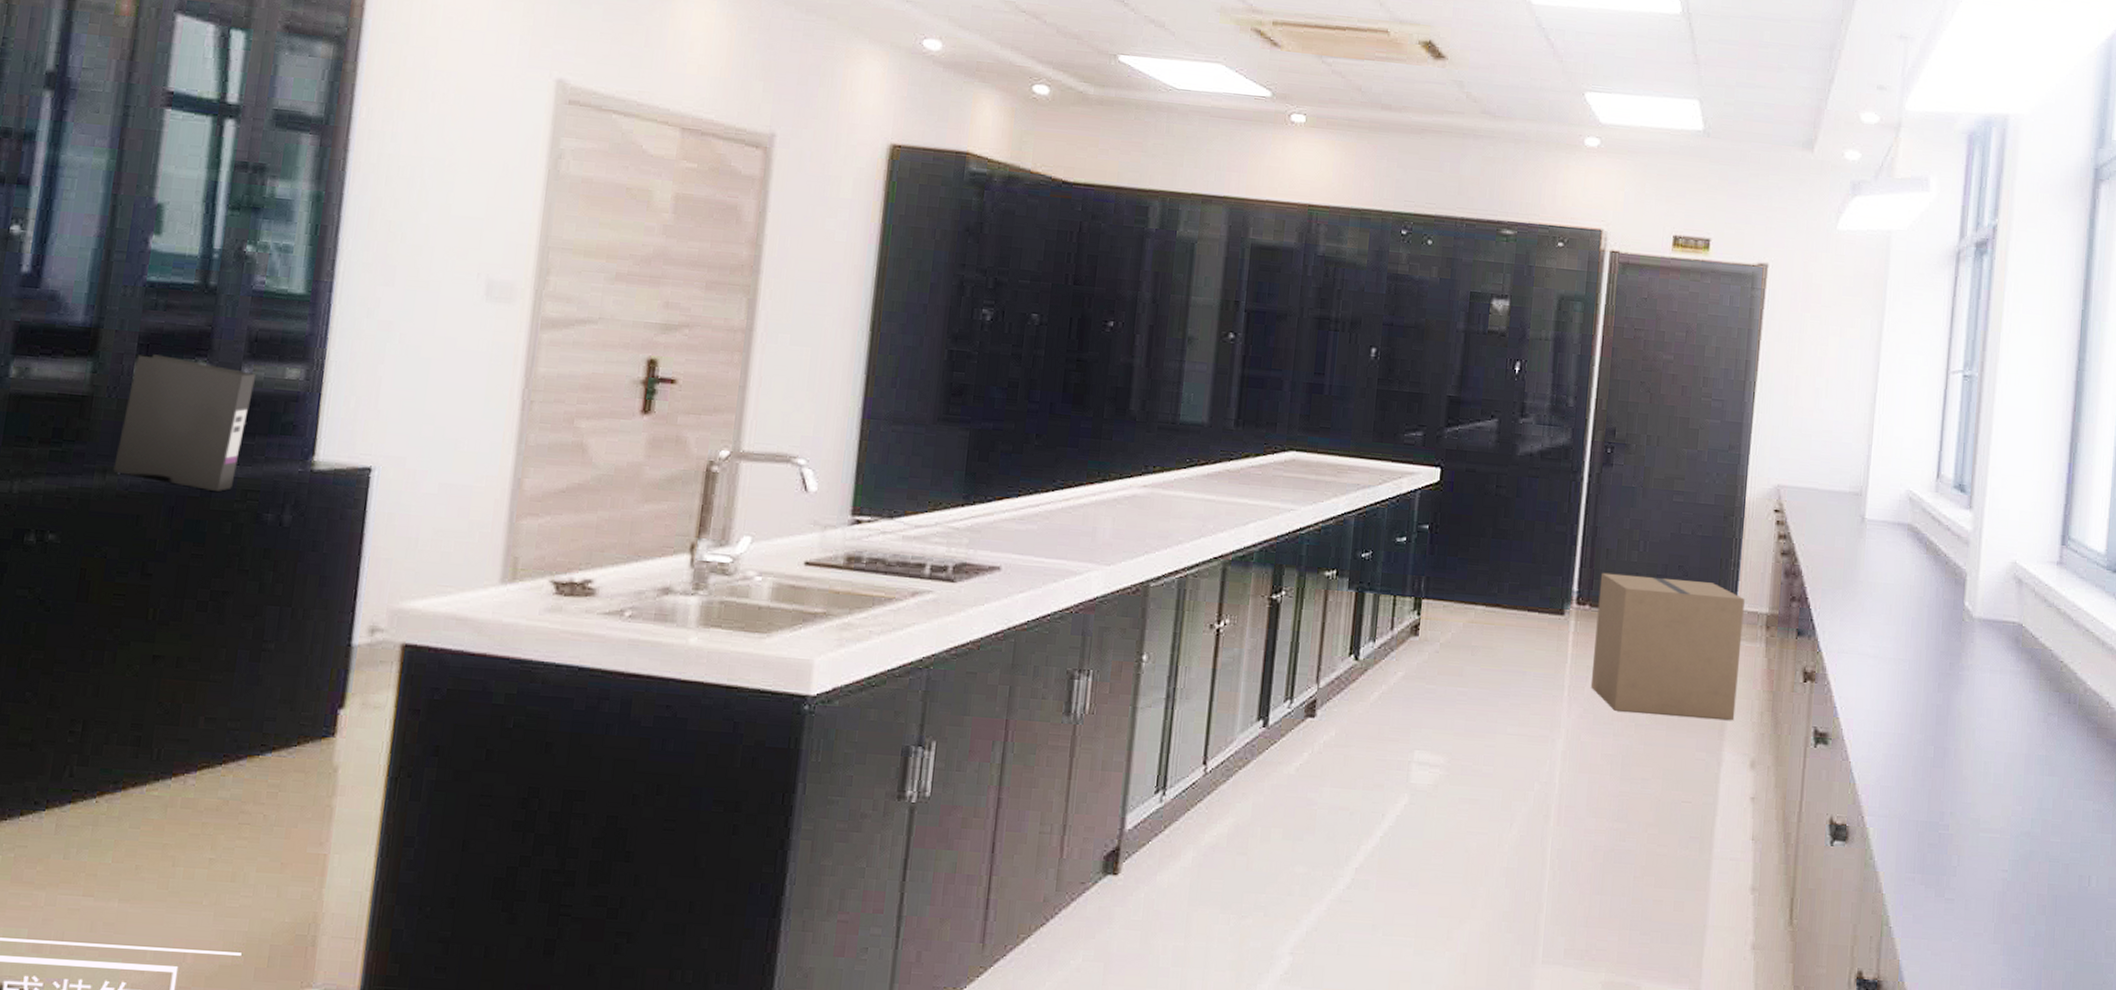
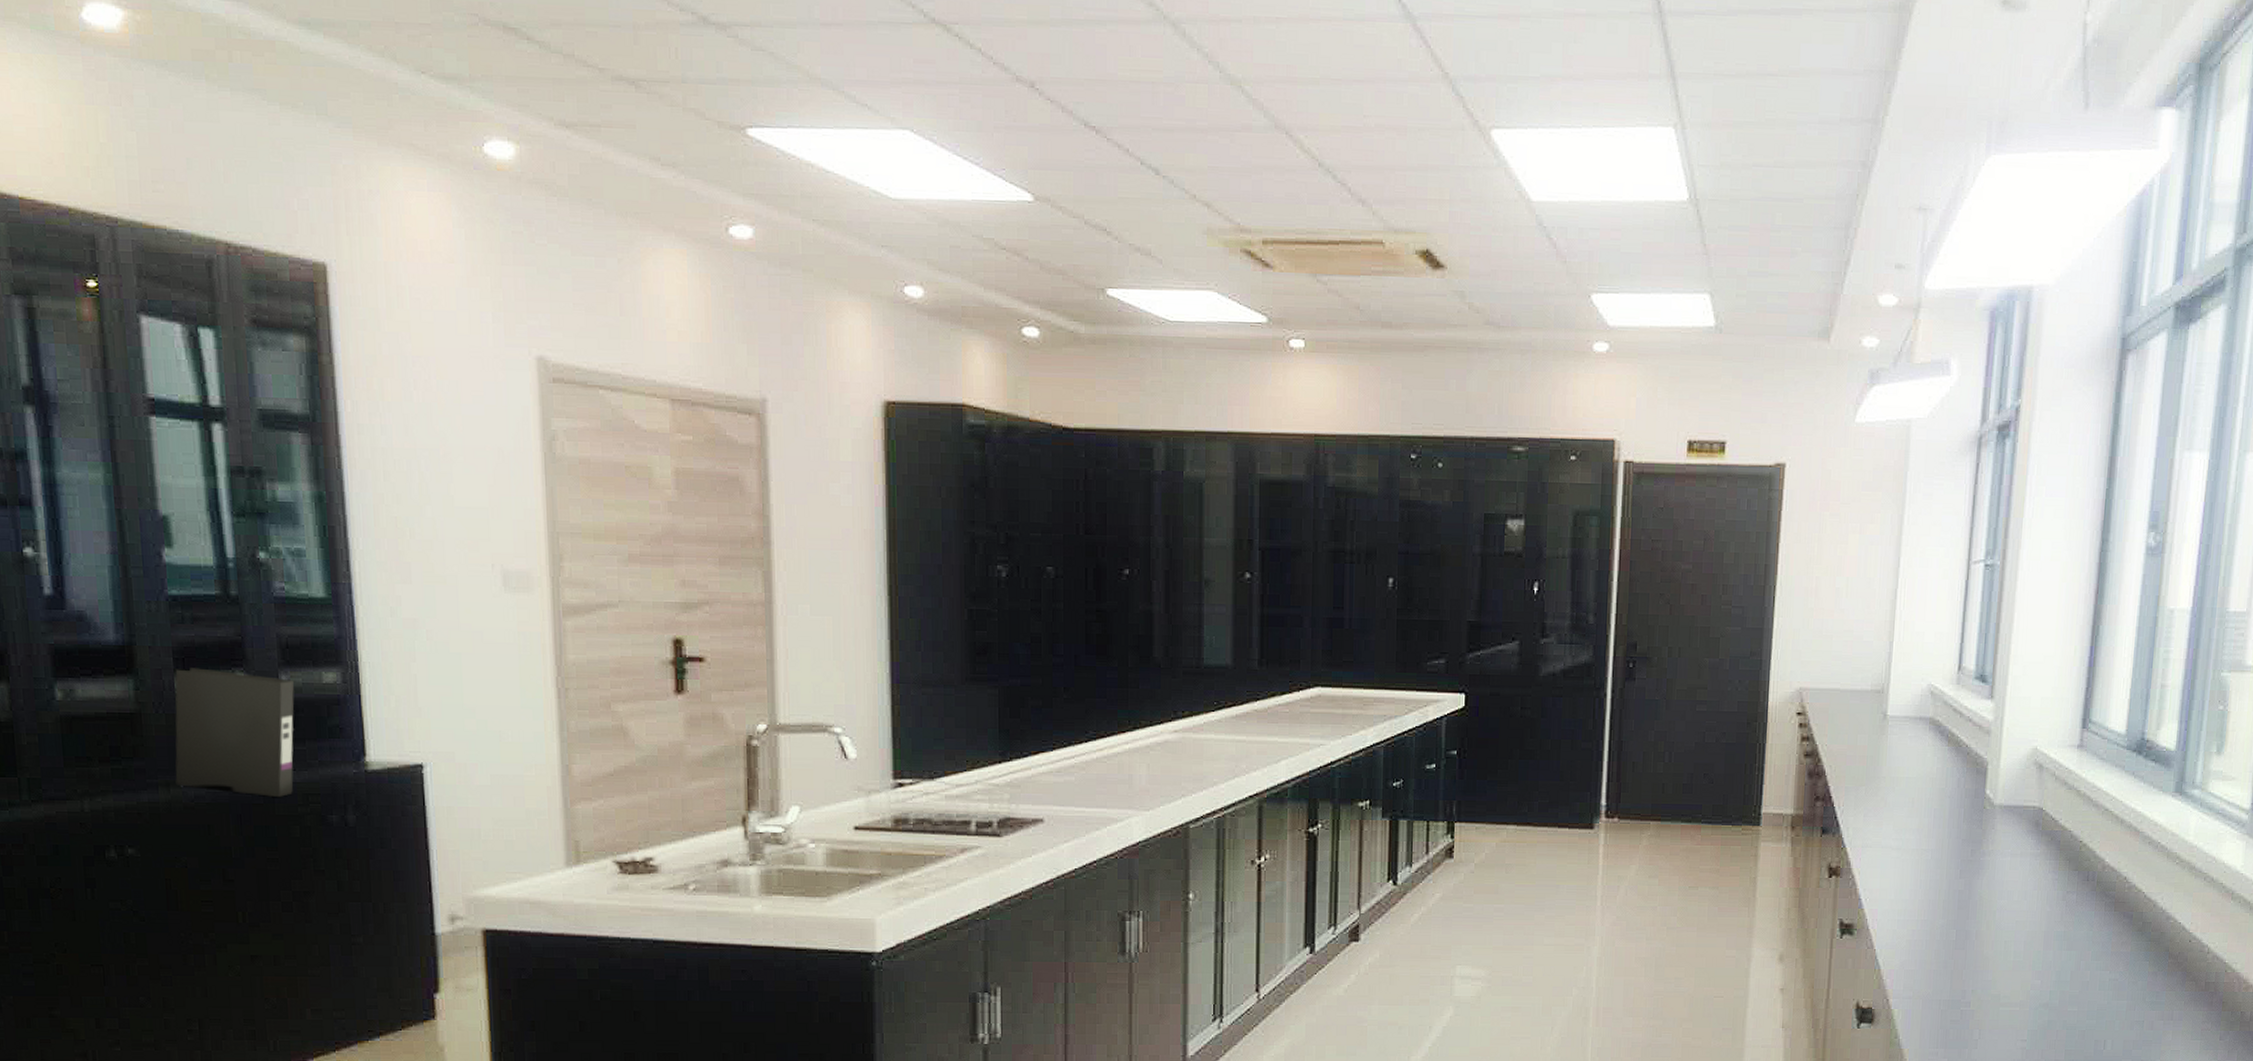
cardboard box: present [1590,572,1745,720] -> none [1622,785,1770,918]

